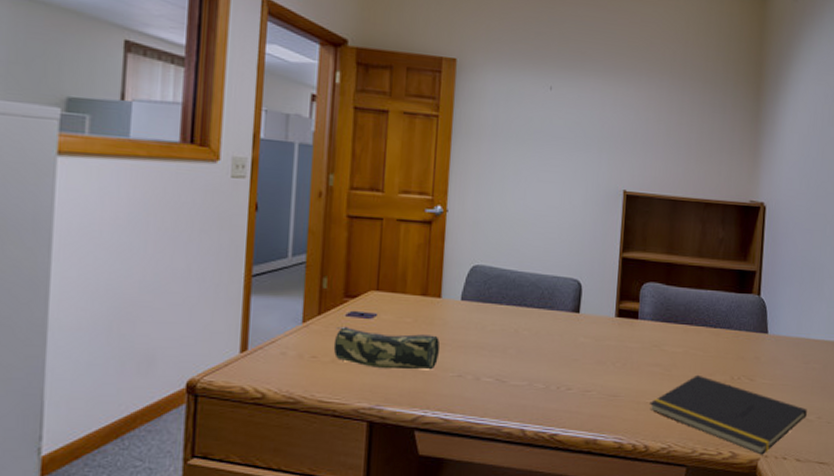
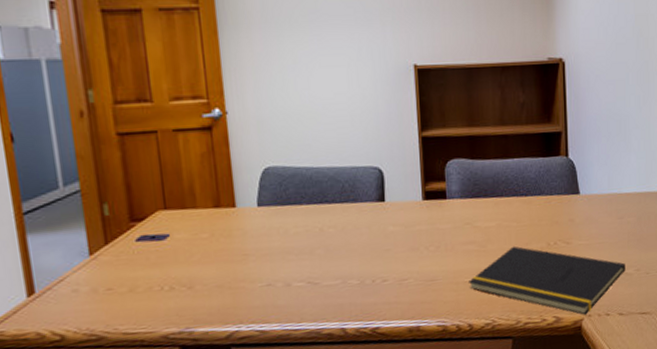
pencil case: present [333,326,441,370] -> none [127,247,244,291]

